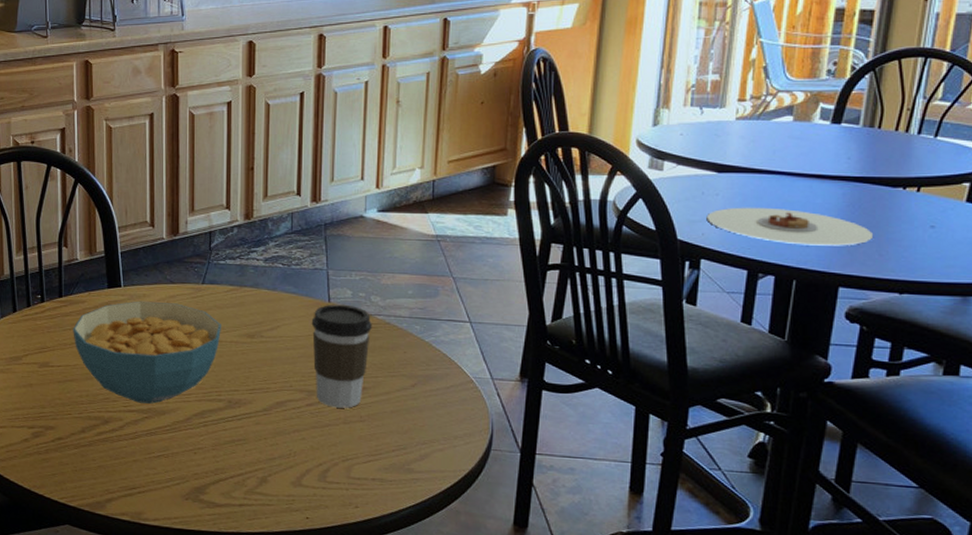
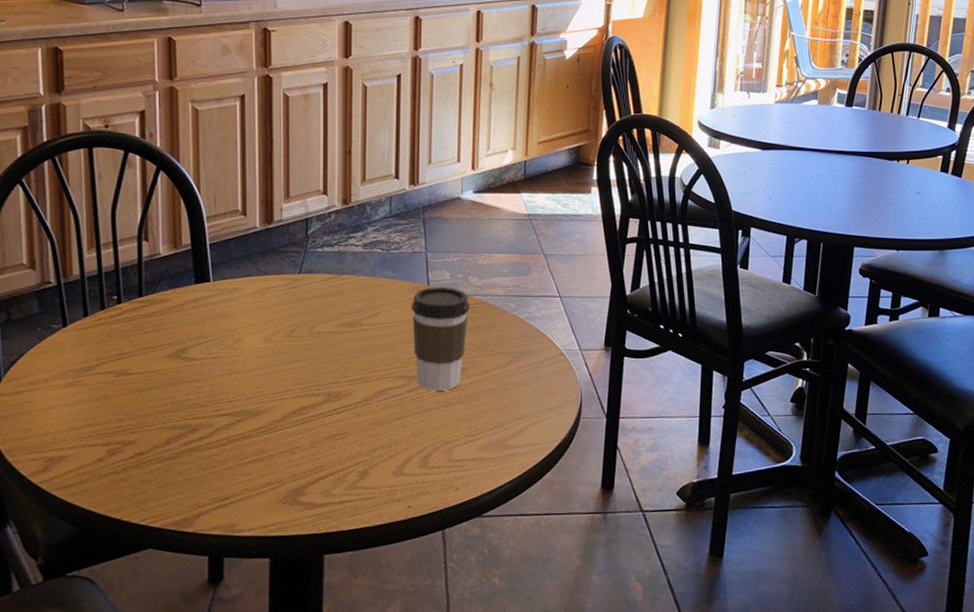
cereal bowl: present [73,301,221,404] -> none [155,295,319,406]
plate: present [706,207,872,246] -> none [754,180,877,212]

